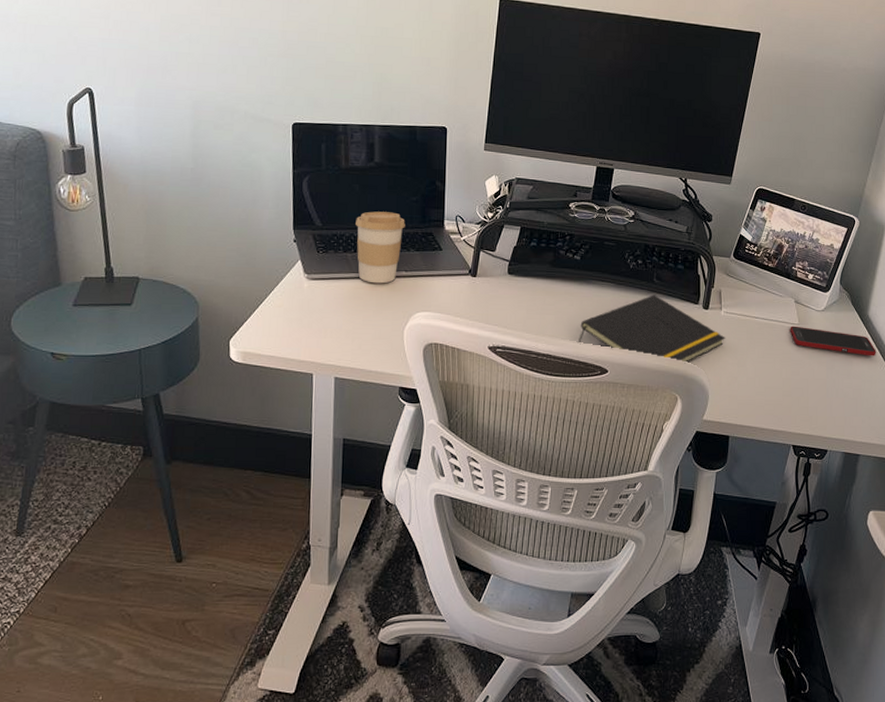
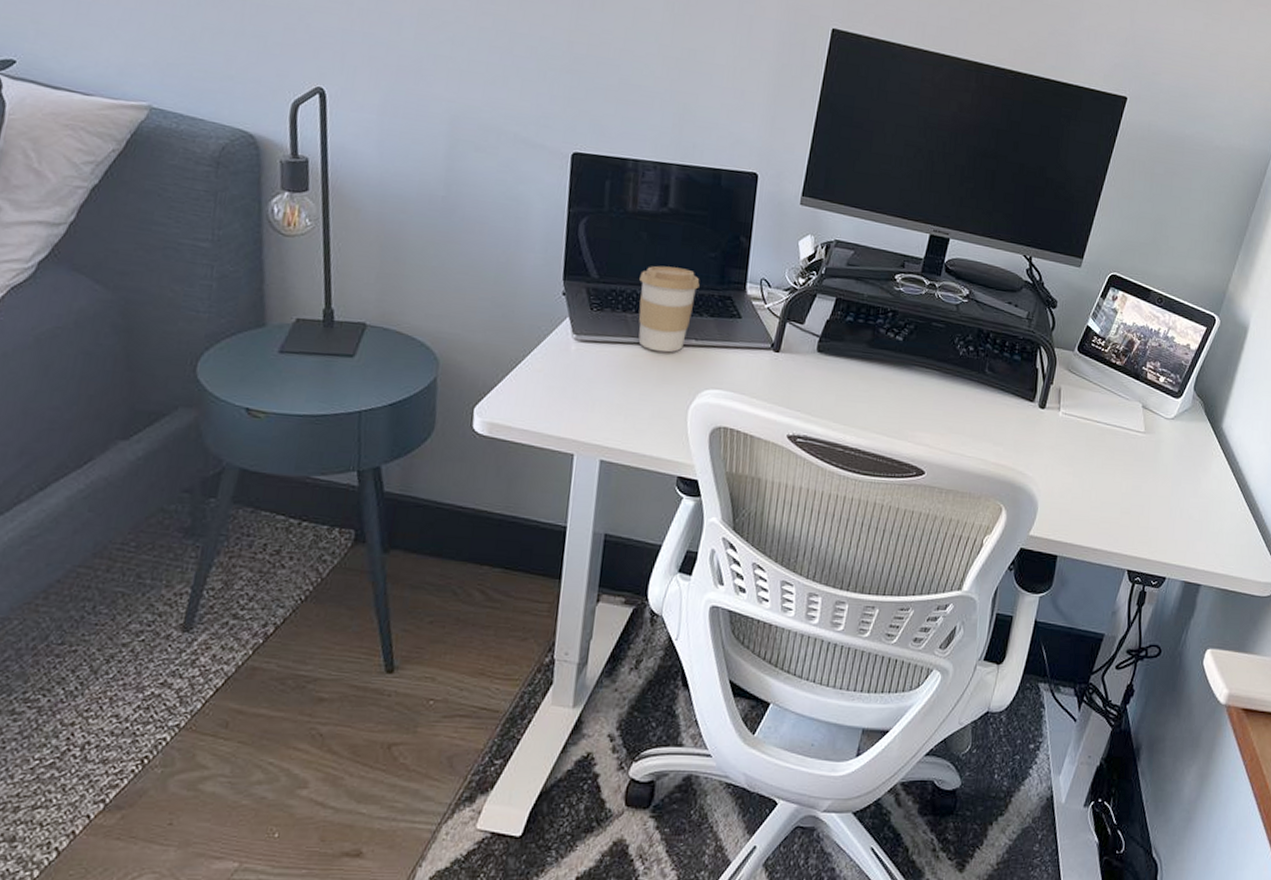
notepad: present [577,295,725,364] -> none [892,387,1061,470]
cell phone: present [790,325,876,356] -> none [1134,433,1228,475]

